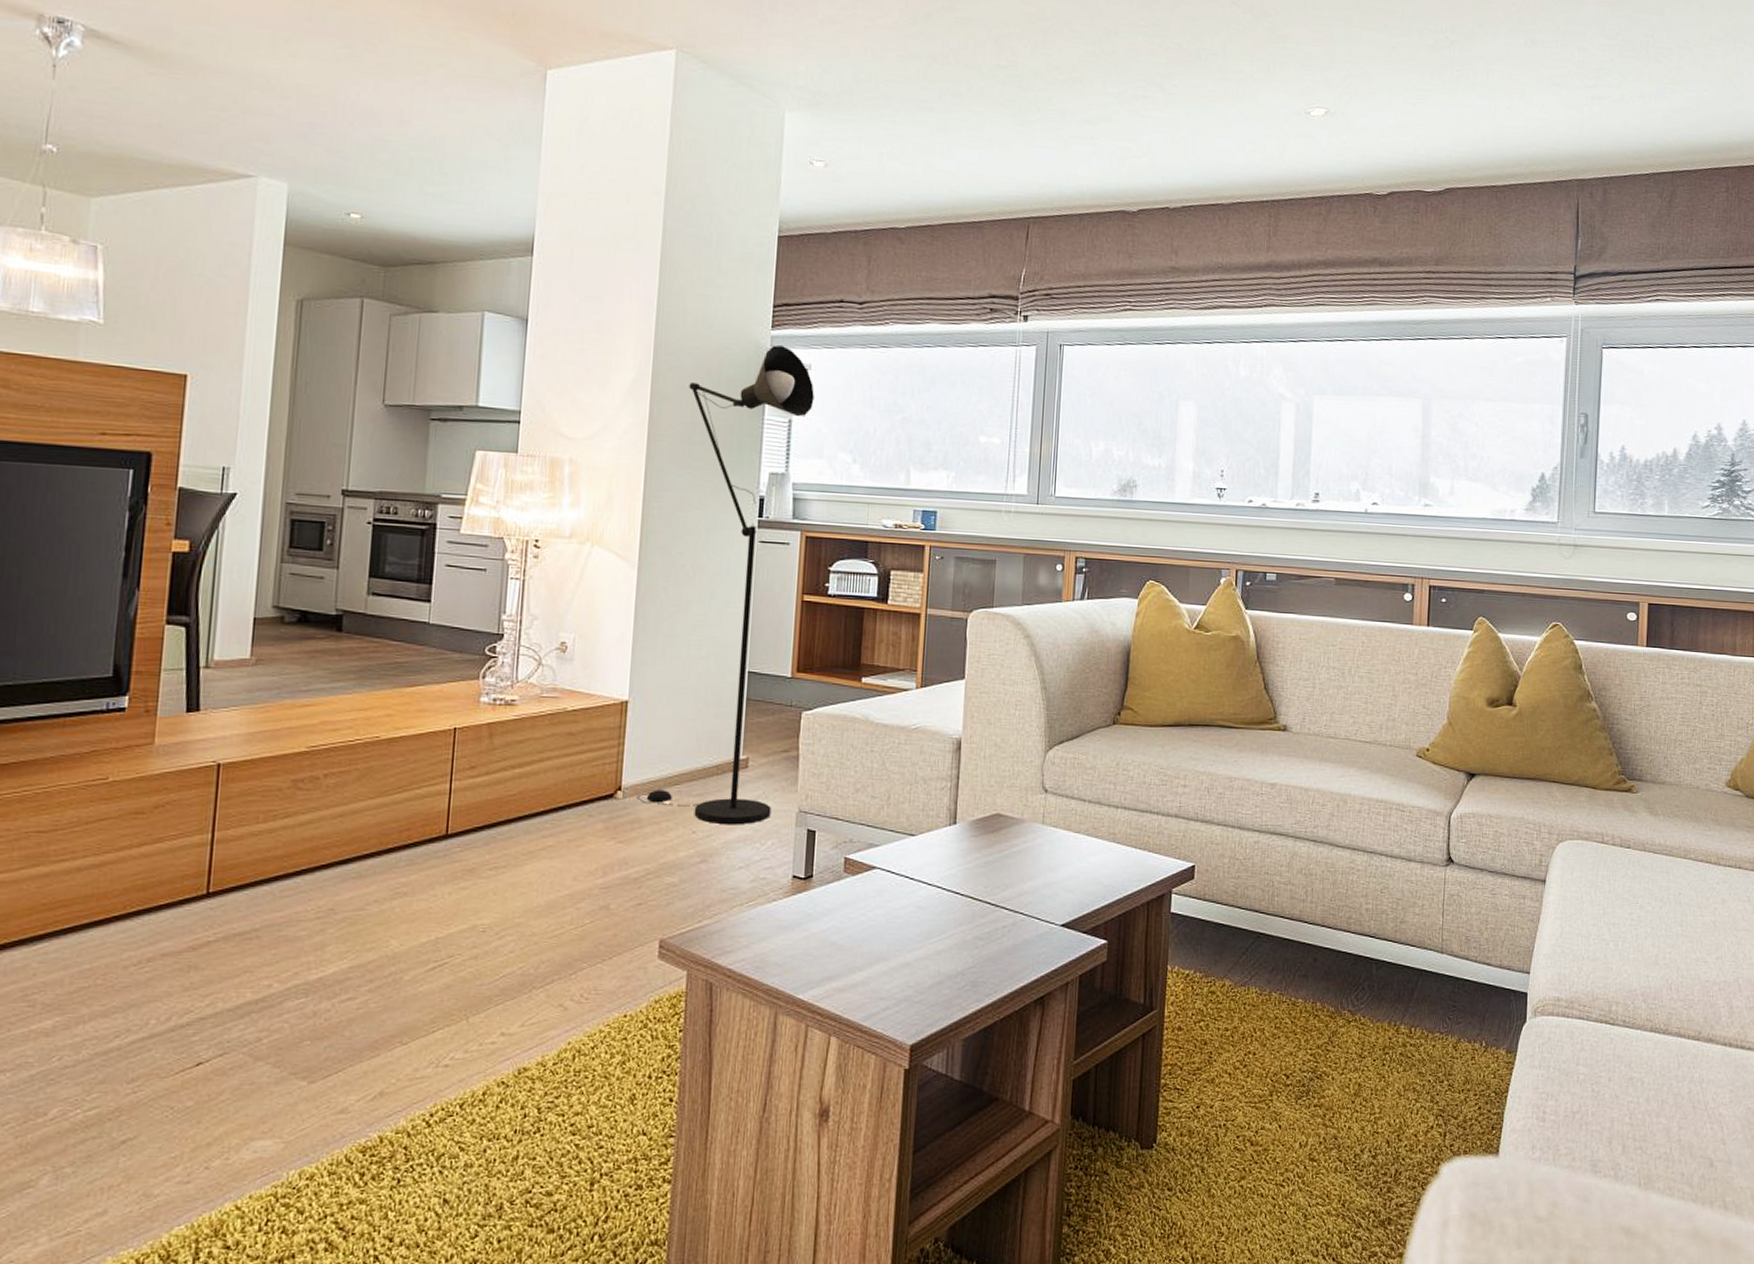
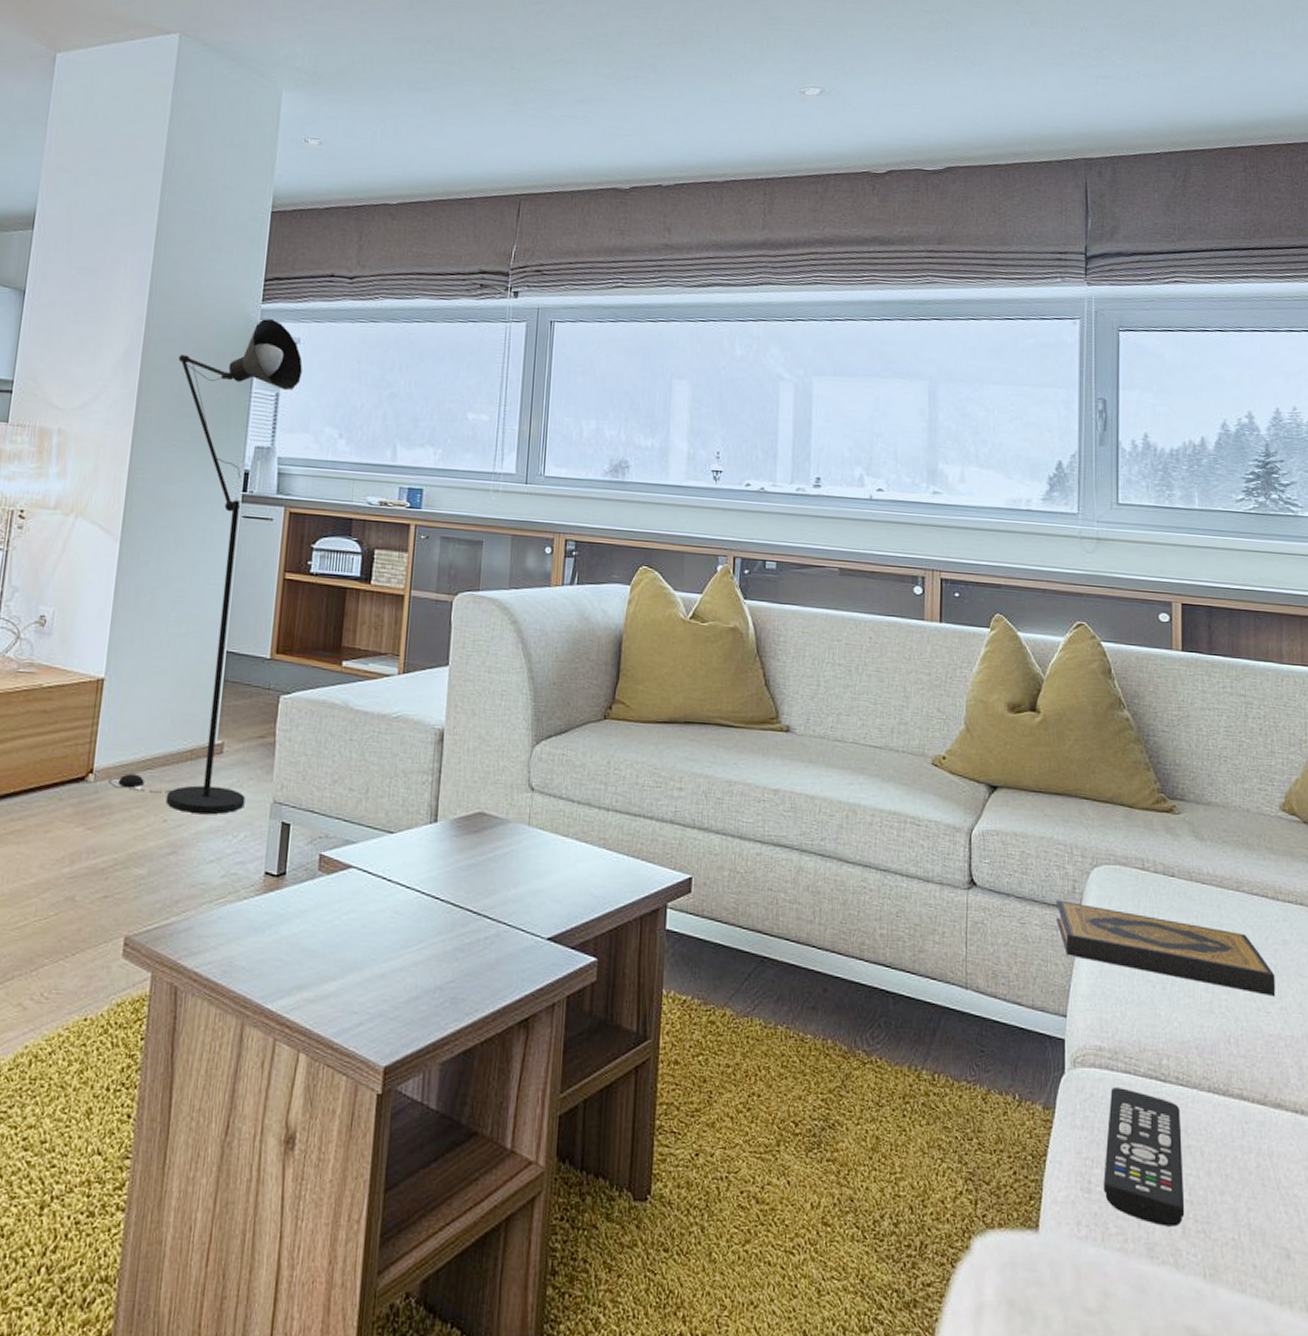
hardback book: none [1523,873,1714,948] -> present [1055,900,1276,997]
remote control: none [1556,1032,1626,1146] -> present [1103,1088,1185,1227]

